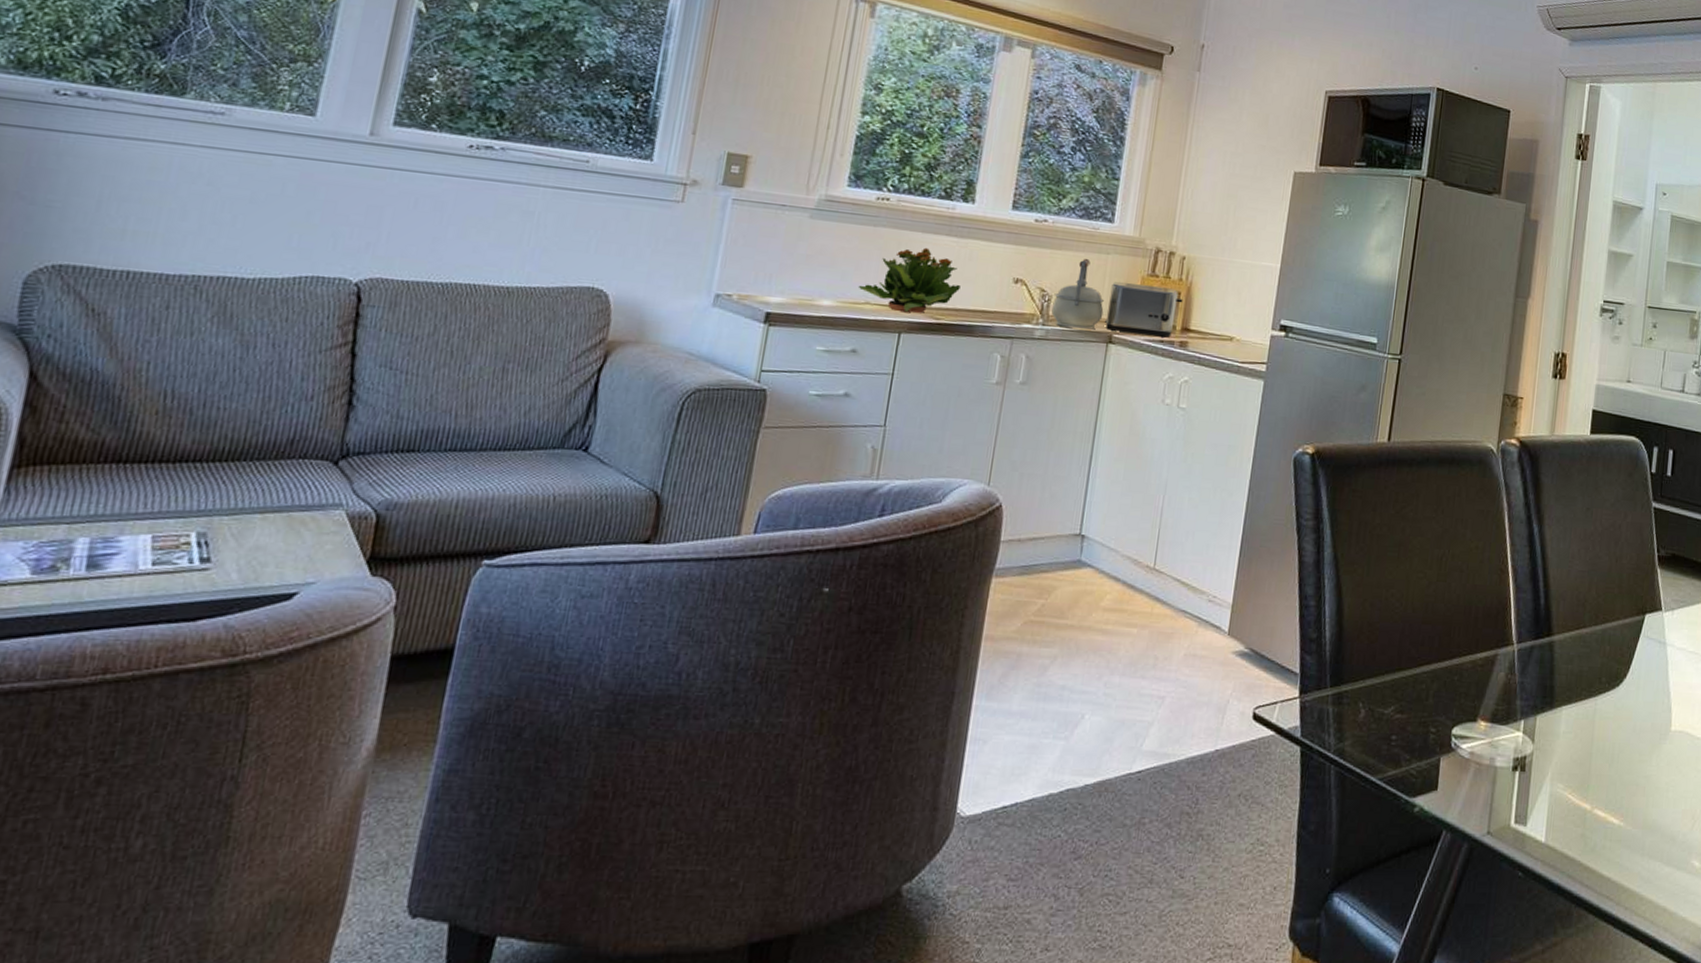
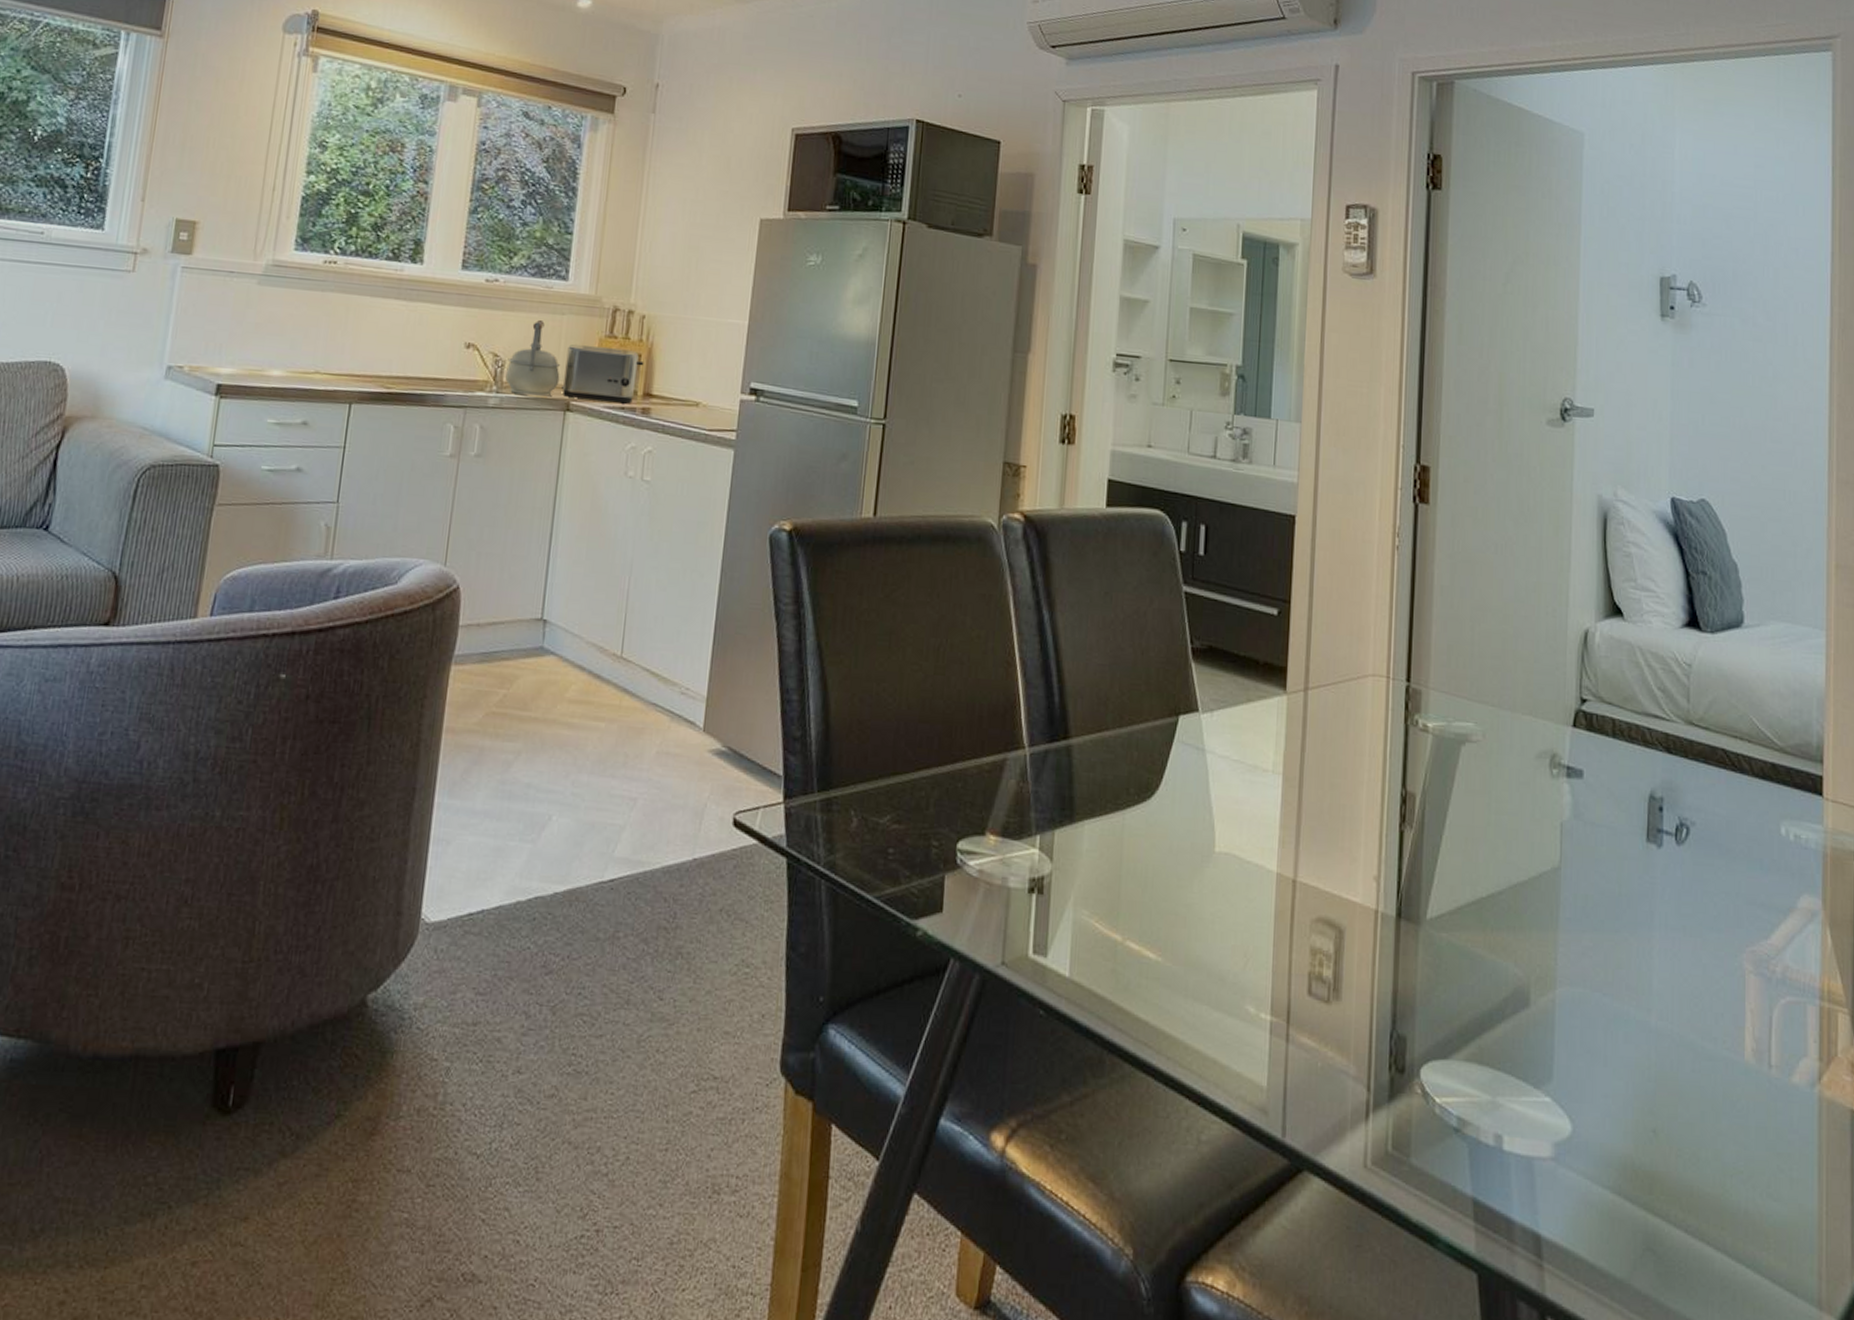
potted flower: present [858,247,960,313] -> none [307,312,411,382]

